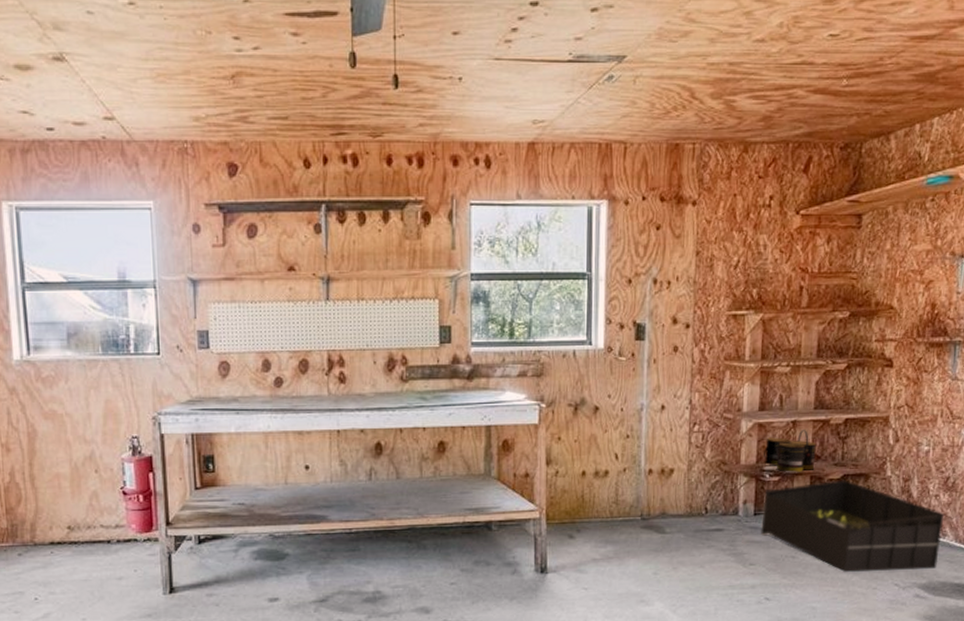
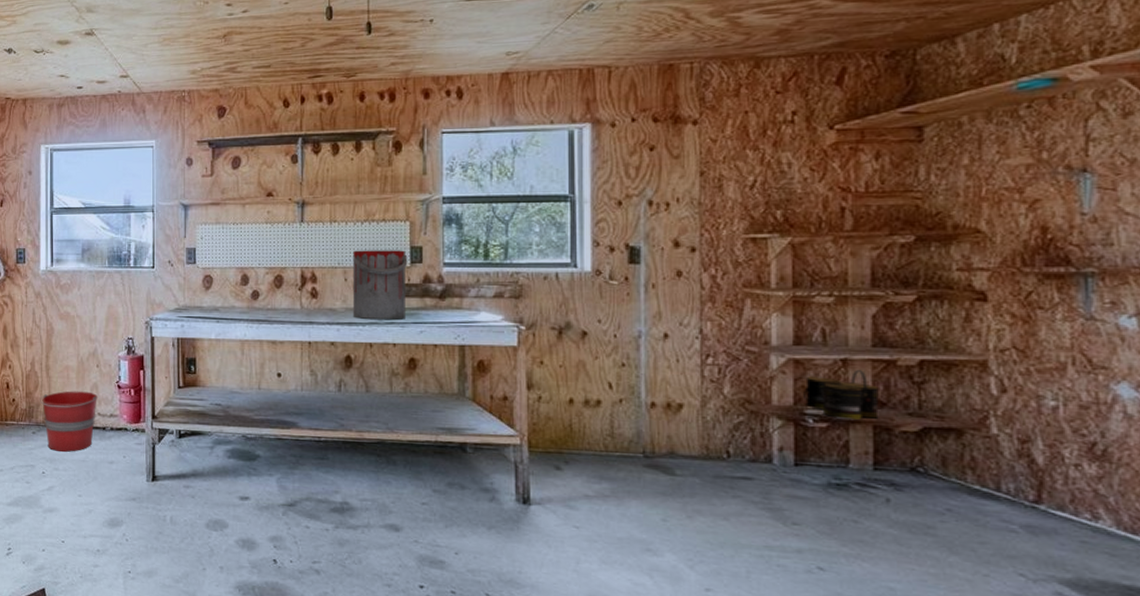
bucket: none [25,501,100,573] -> present [40,391,99,452]
paint can: none [381,330,437,404] -> present [352,250,408,321]
storage bin: present [761,479,946,573] -> none [806,433,1096,561]

